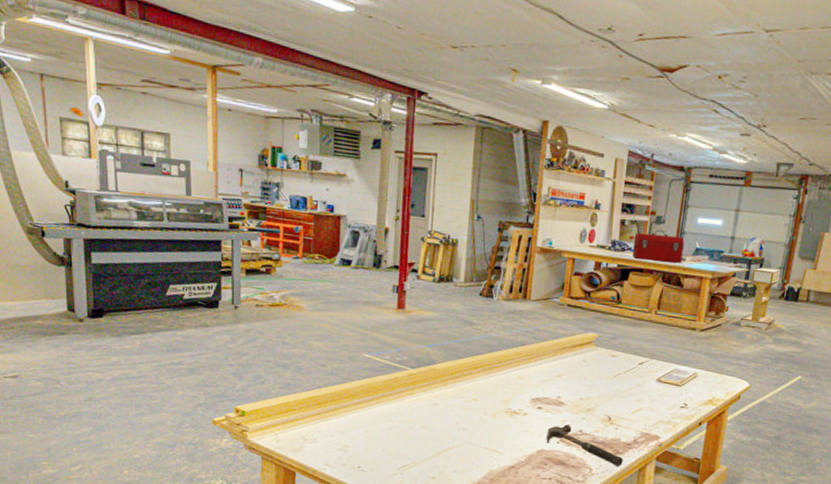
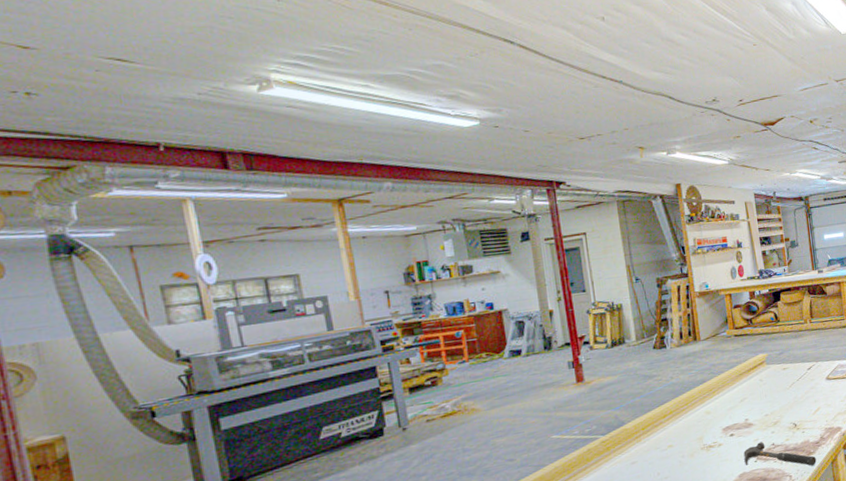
toolbox: present [632,230,685,263] -> none [776,252,820,282]

